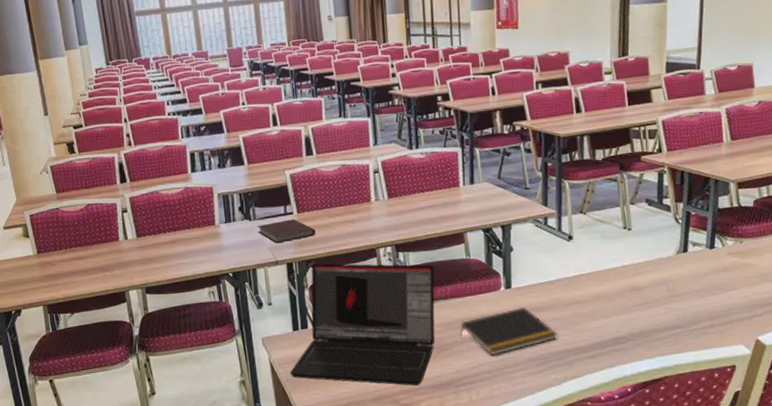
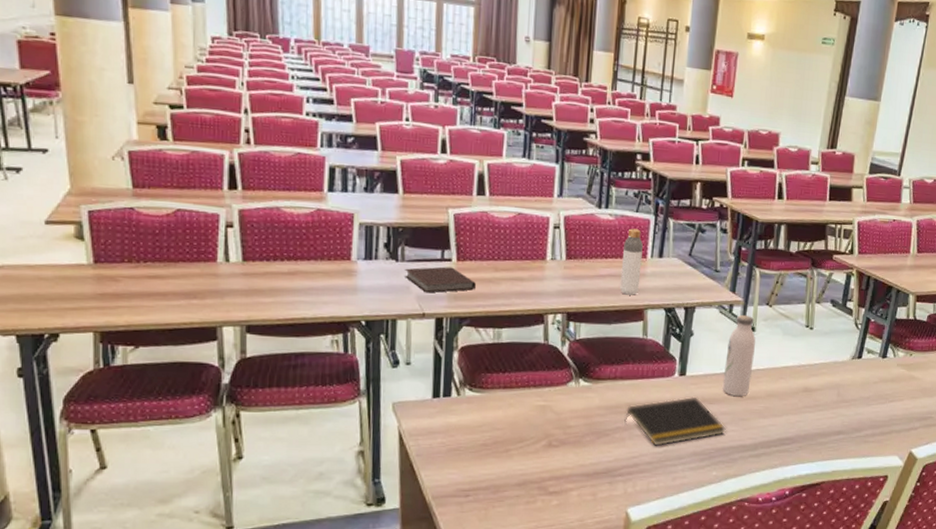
laptop: present [289,263,435,386] -> none [421,323,606,472]
bottle: none [437,162,457,222] -> present [620,228,643,295]
water bottle: none [547,225,576,303] -> present [722,315,756,397]

